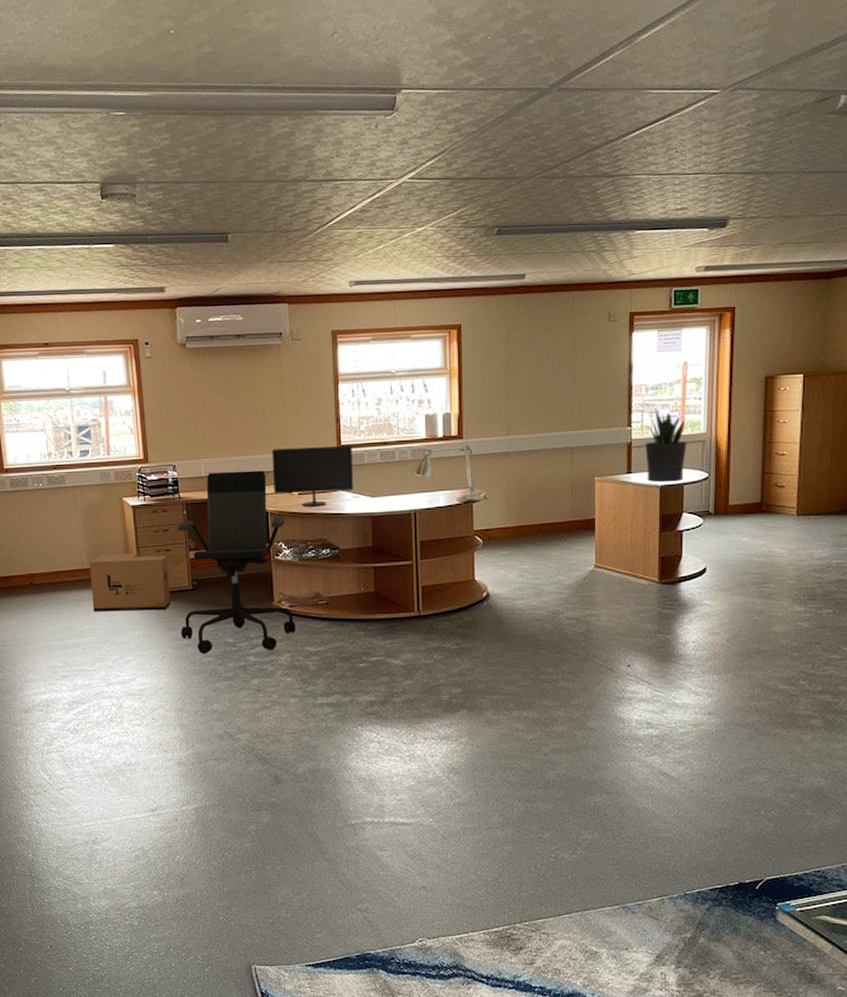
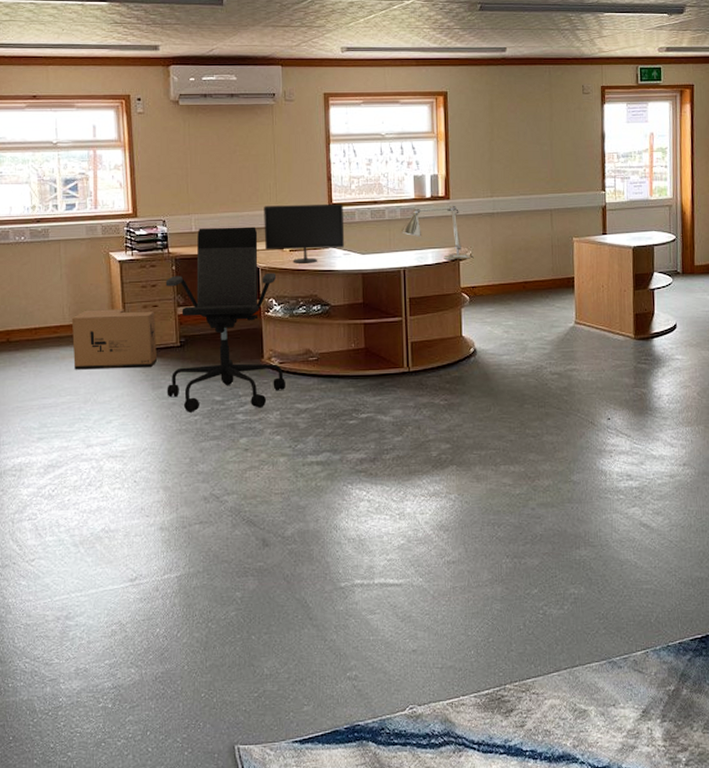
planter: present [645,408,687,482] -> none [618,175,656,244]

